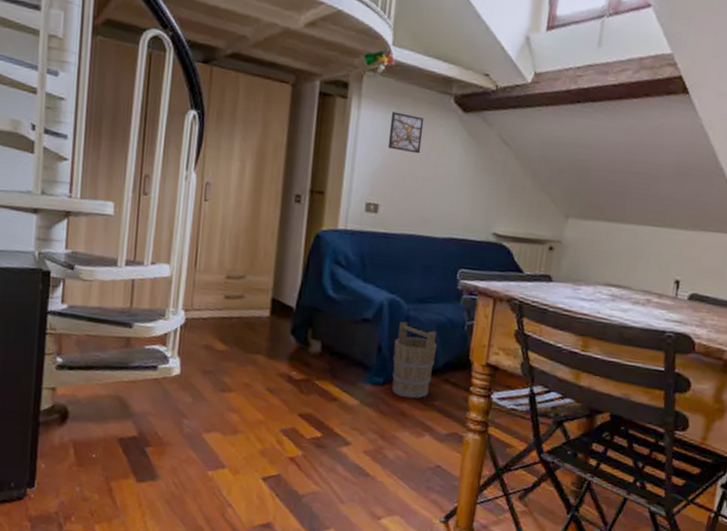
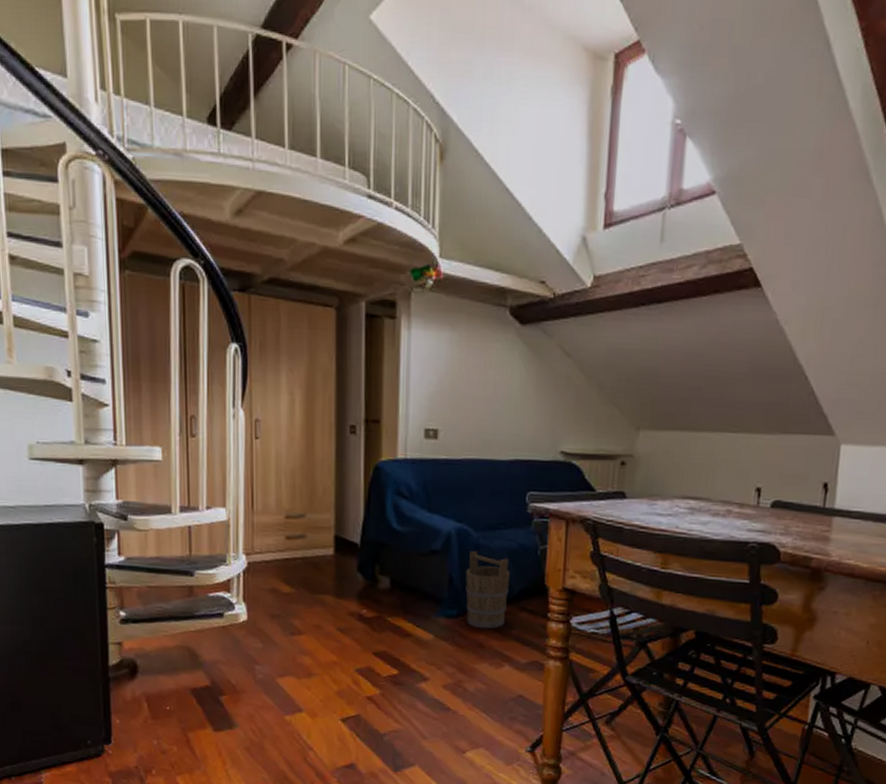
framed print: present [387,111,424,154] -> none [443,329,479,373]

